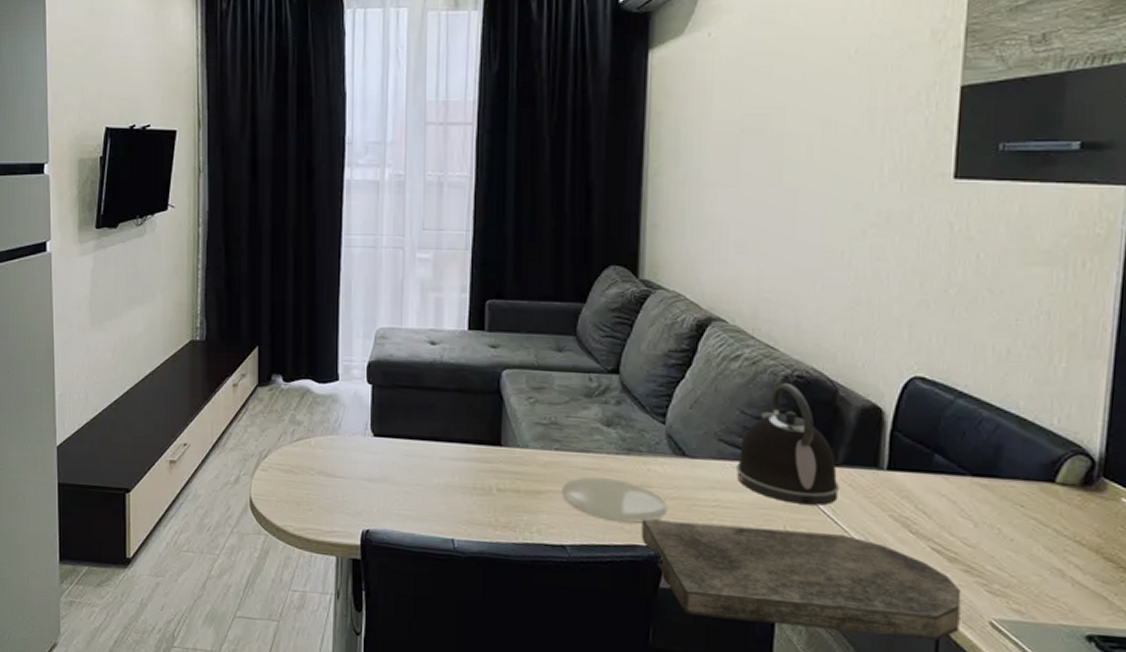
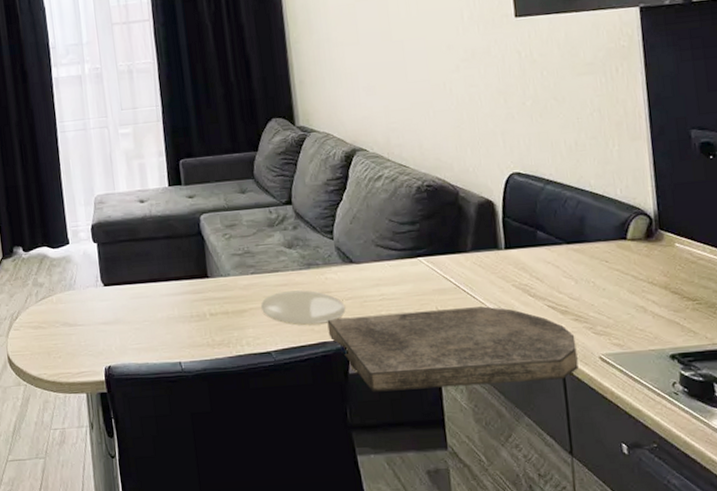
kettle: present [736,382,840,506] -> none [392,192,473,288]

